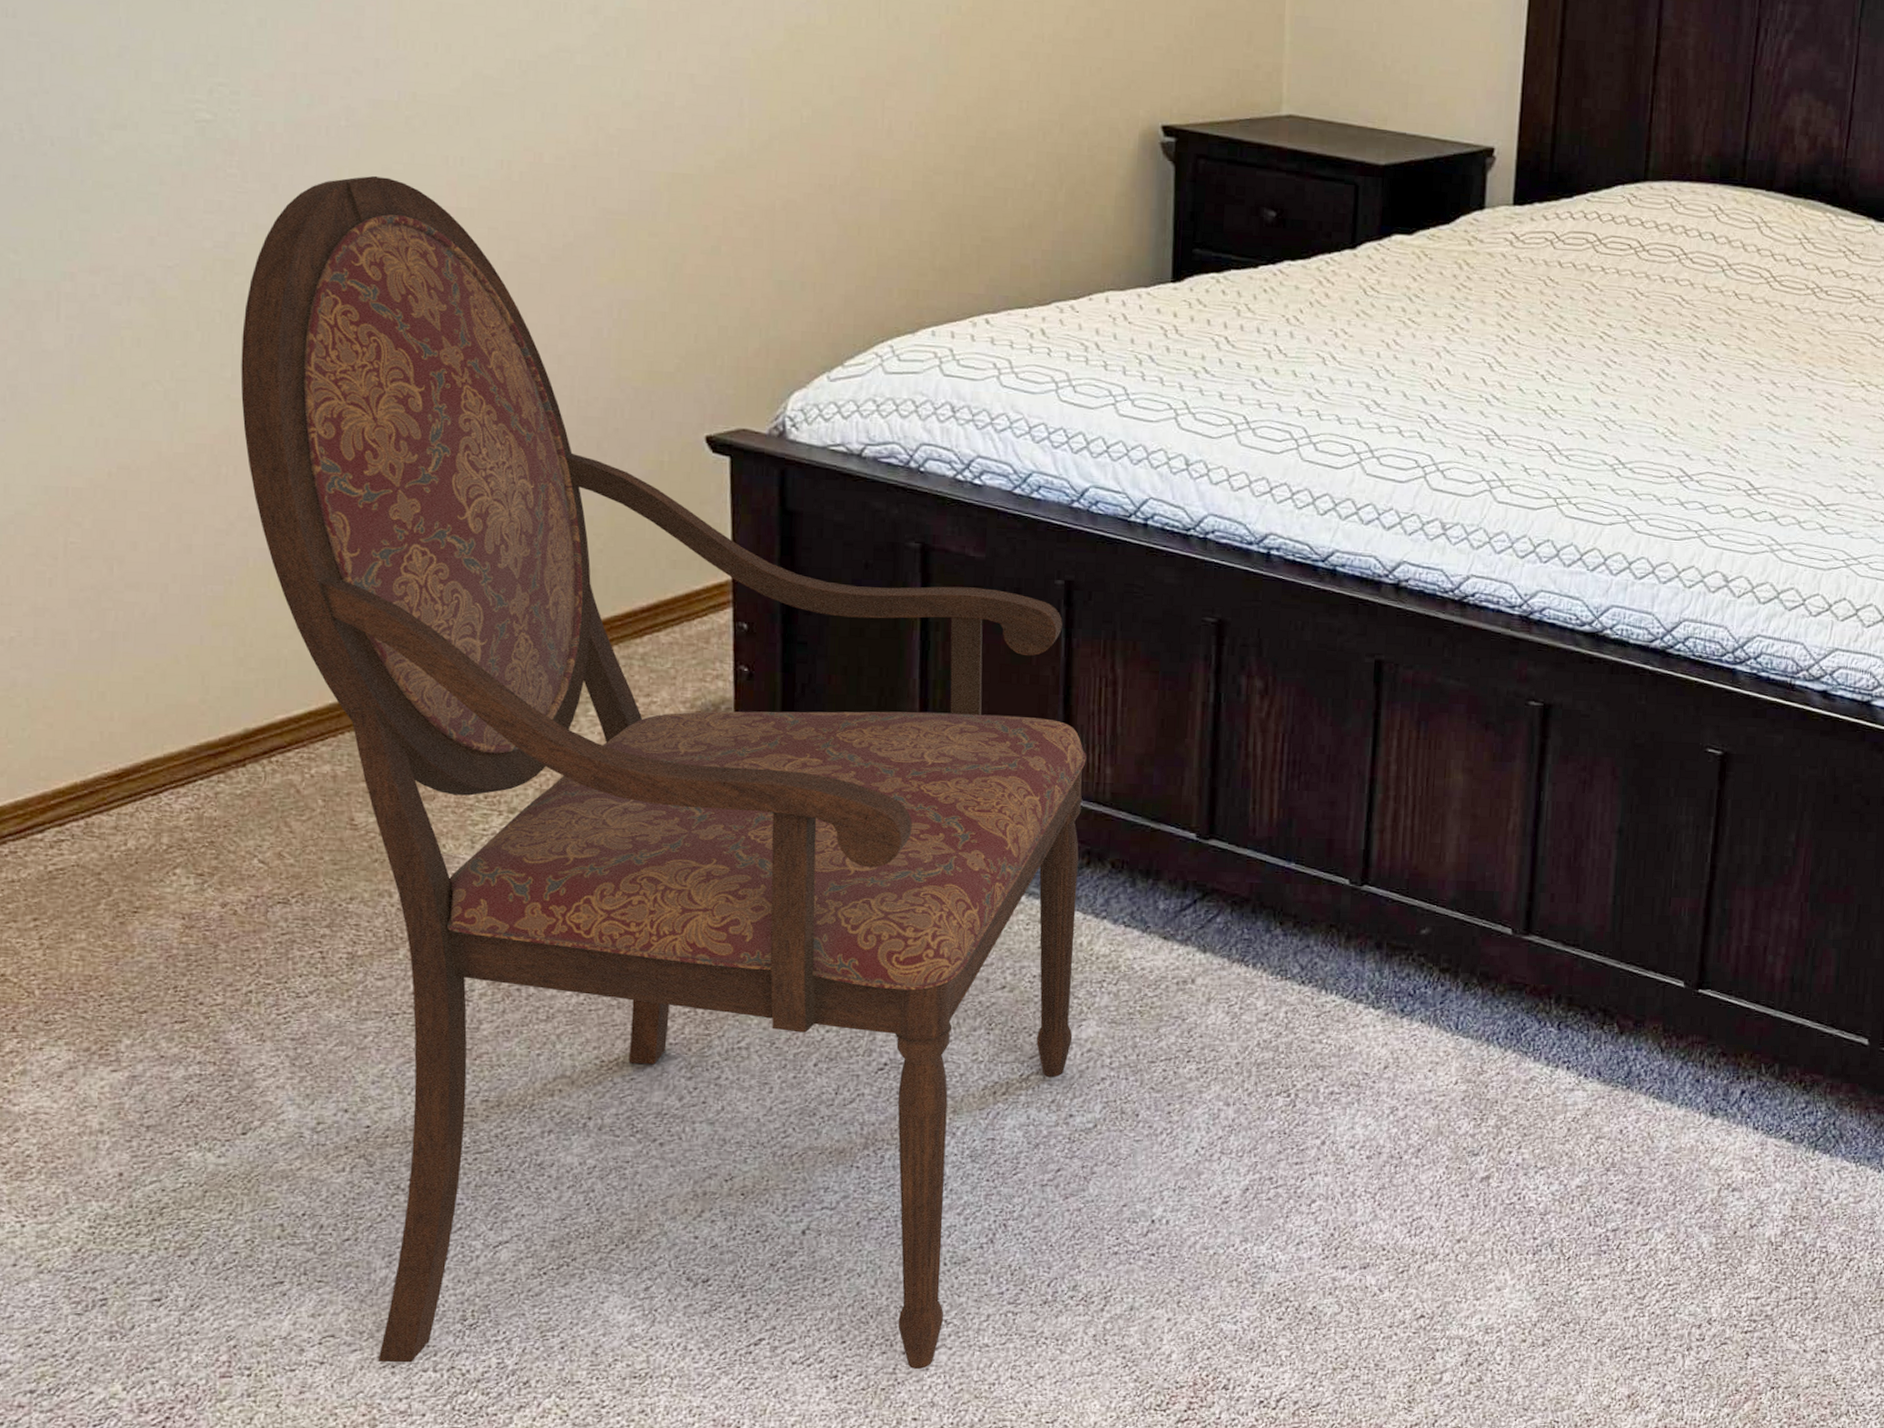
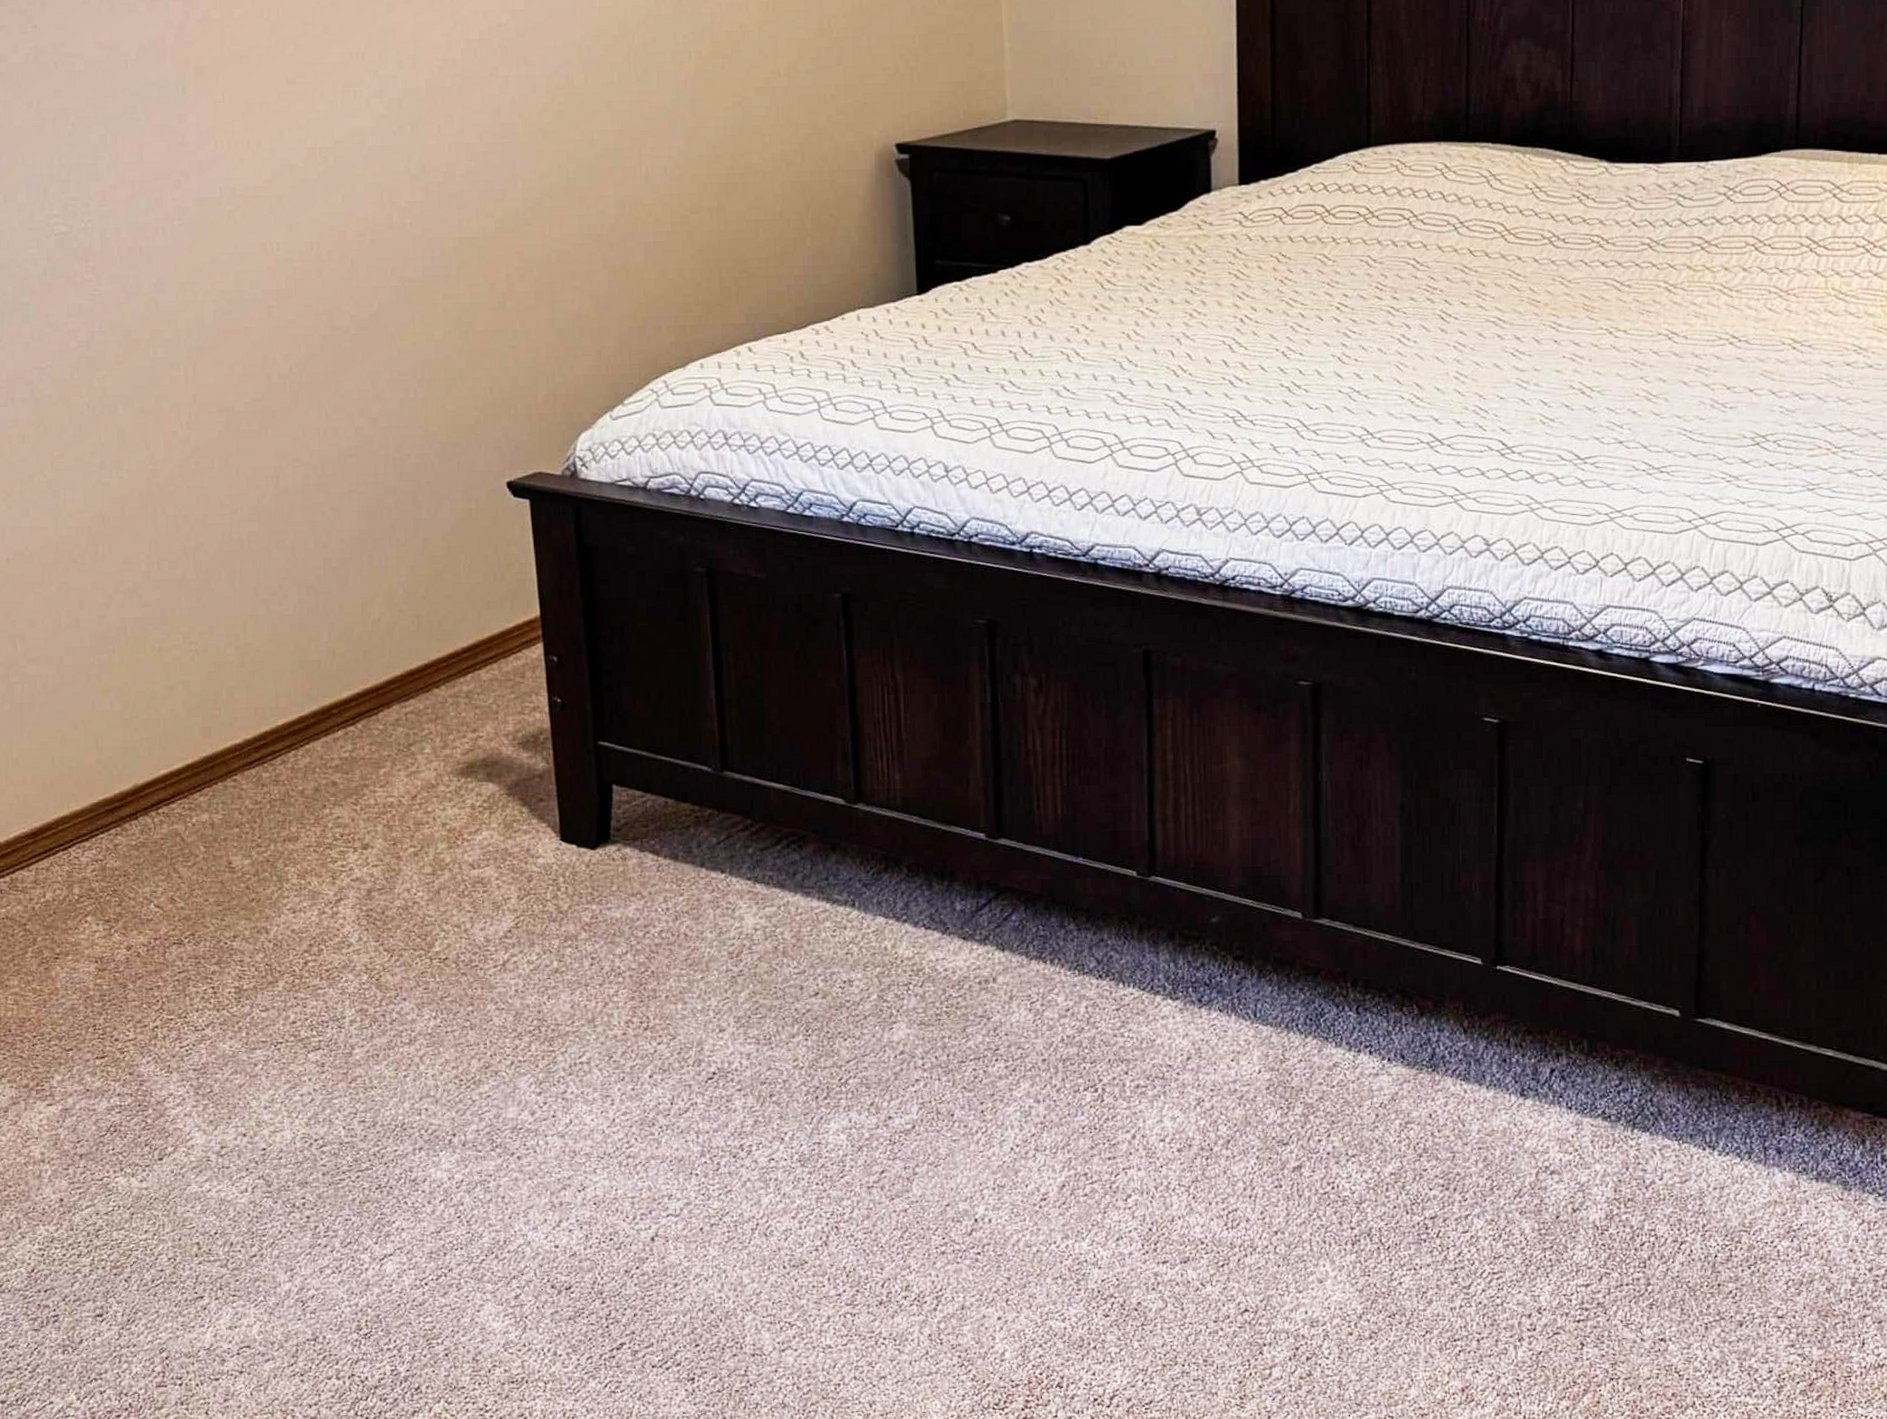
armchair: present [240,175,1087,1370] -> none [106,267,885,1372]

